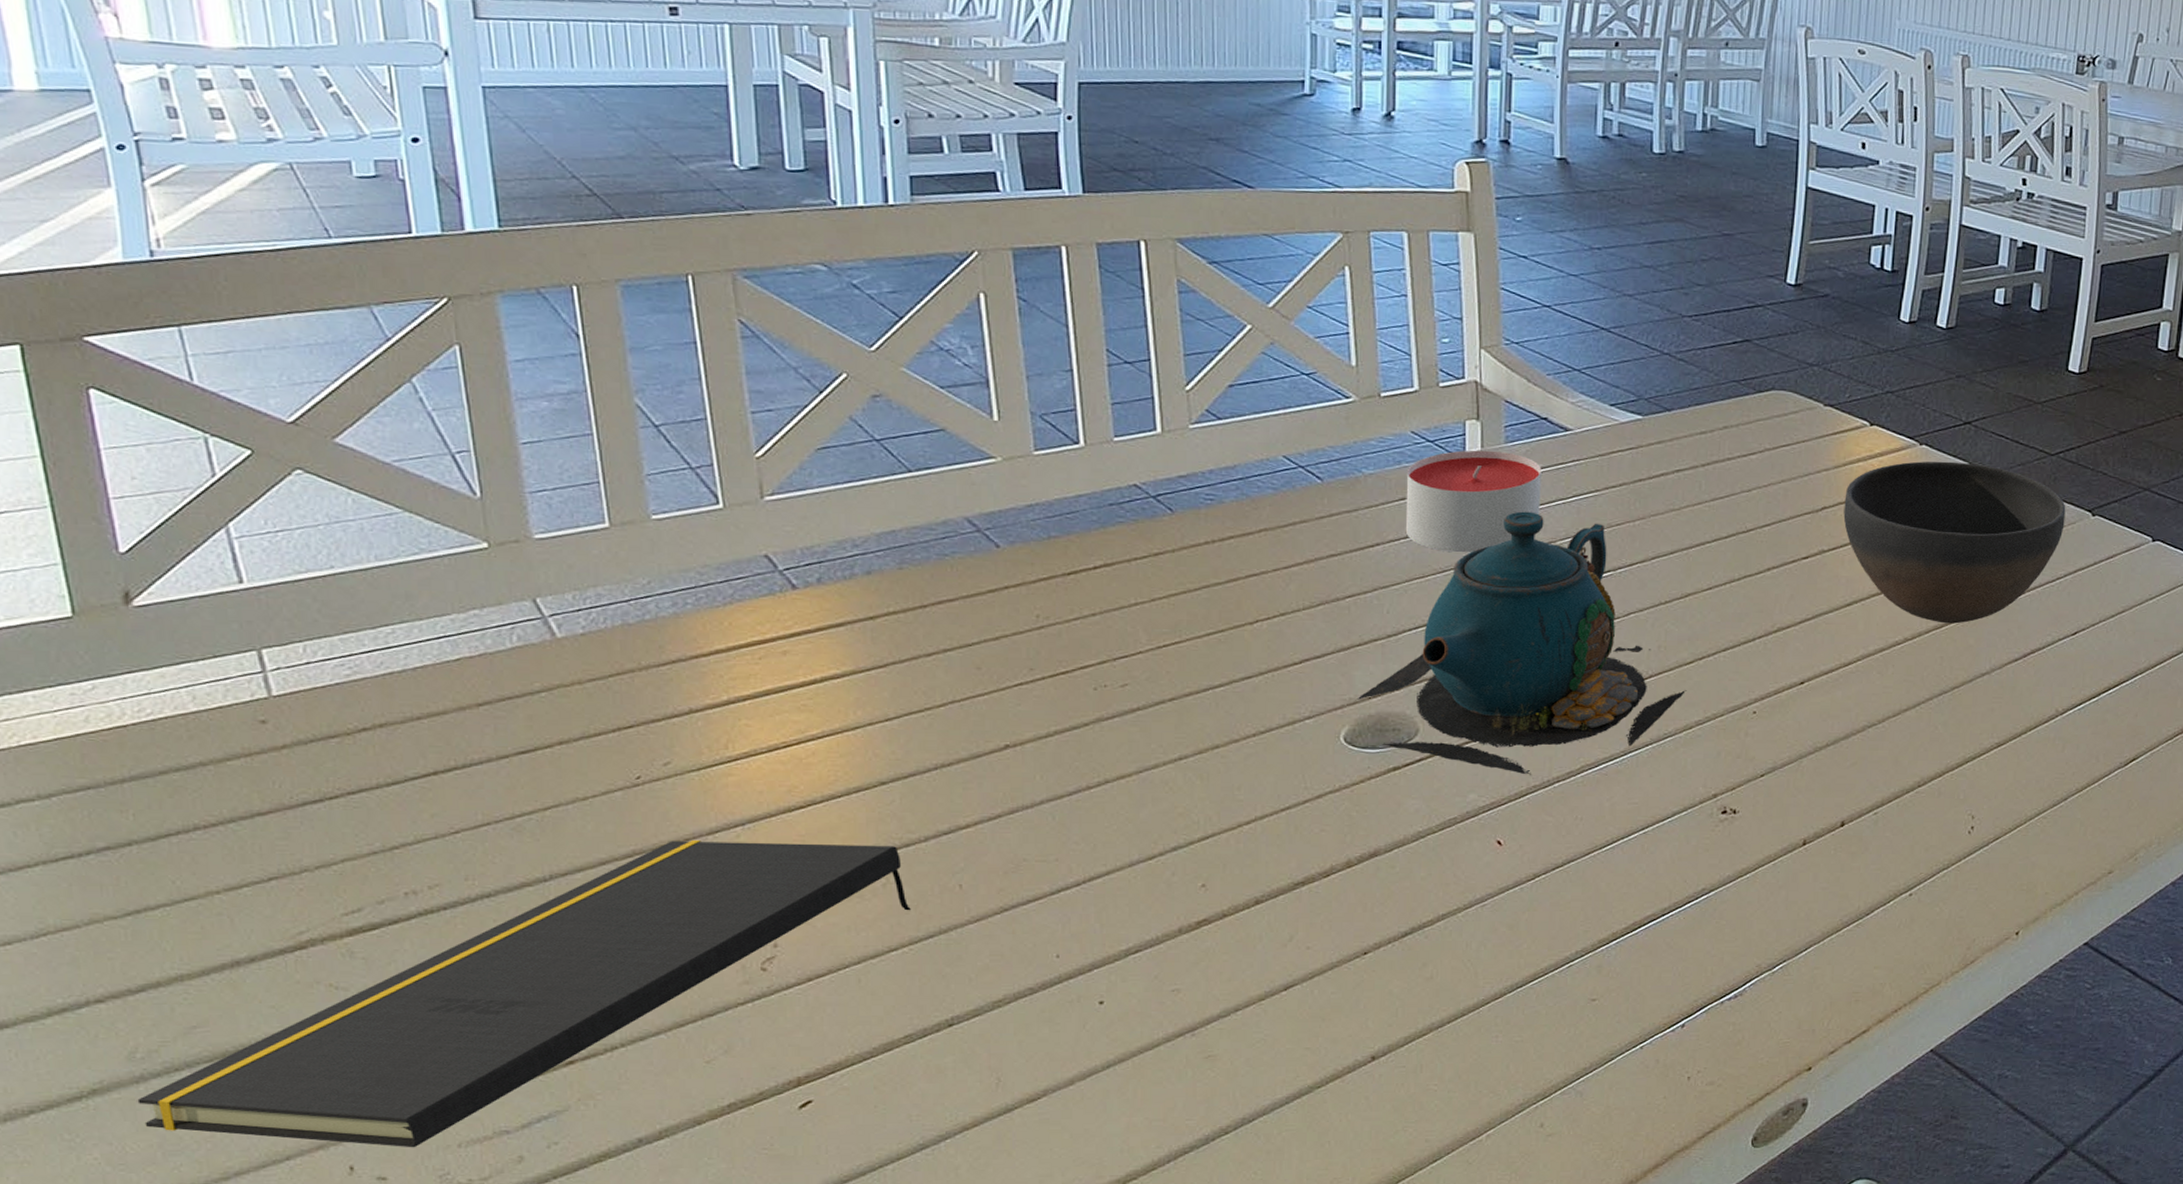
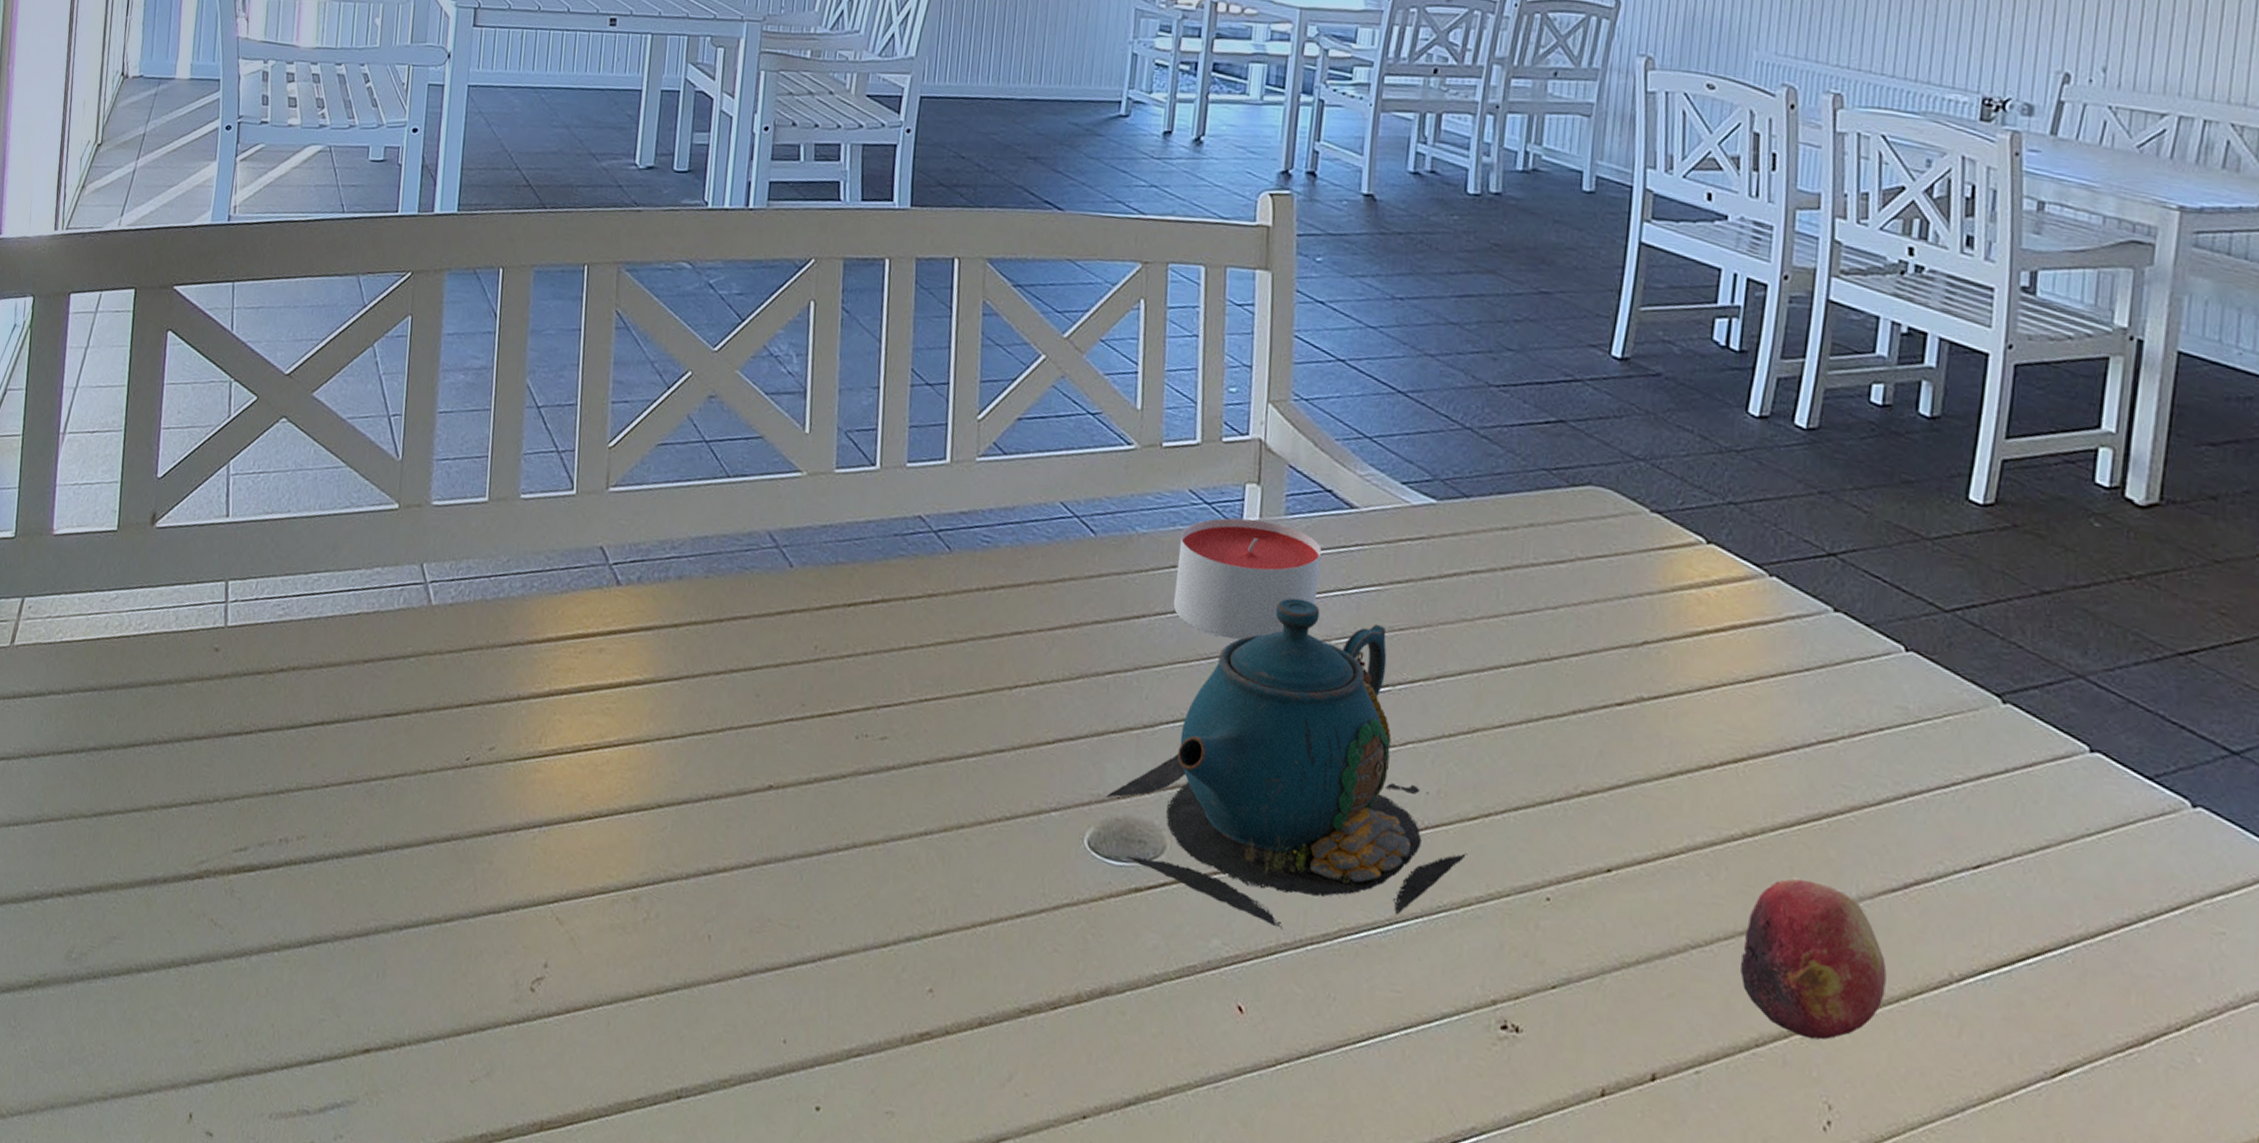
notepad: present [137,839,911,1148] -> none [63,831,663,1109]
bowl: present [1843,461,2066,624] -> none [1669,596,1965,826]
fruit: none [1906,663,2012,774] -> present [1740,878,1887,1040]

